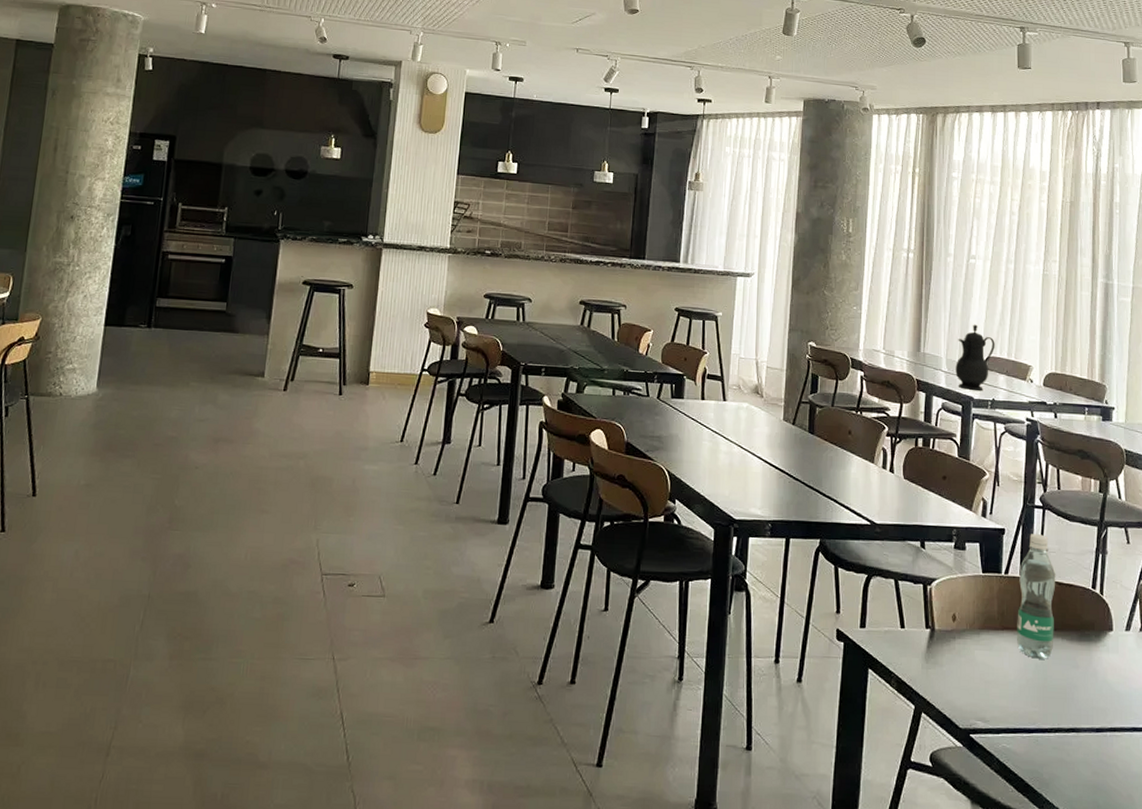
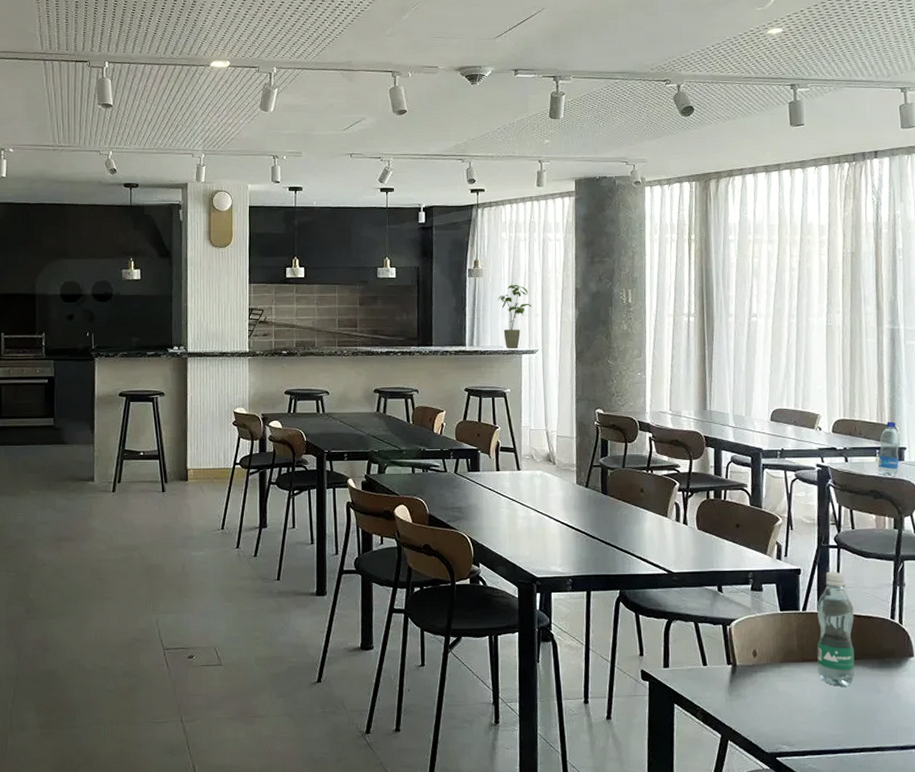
house plant: none [716,202,751,270] -> present [497,284,532,349]
coffeepot: present [955,324,995,391] -> none [742,379,781,442]
bottle: none [1086,378,1110,438] -> present [877,421,901,477]

